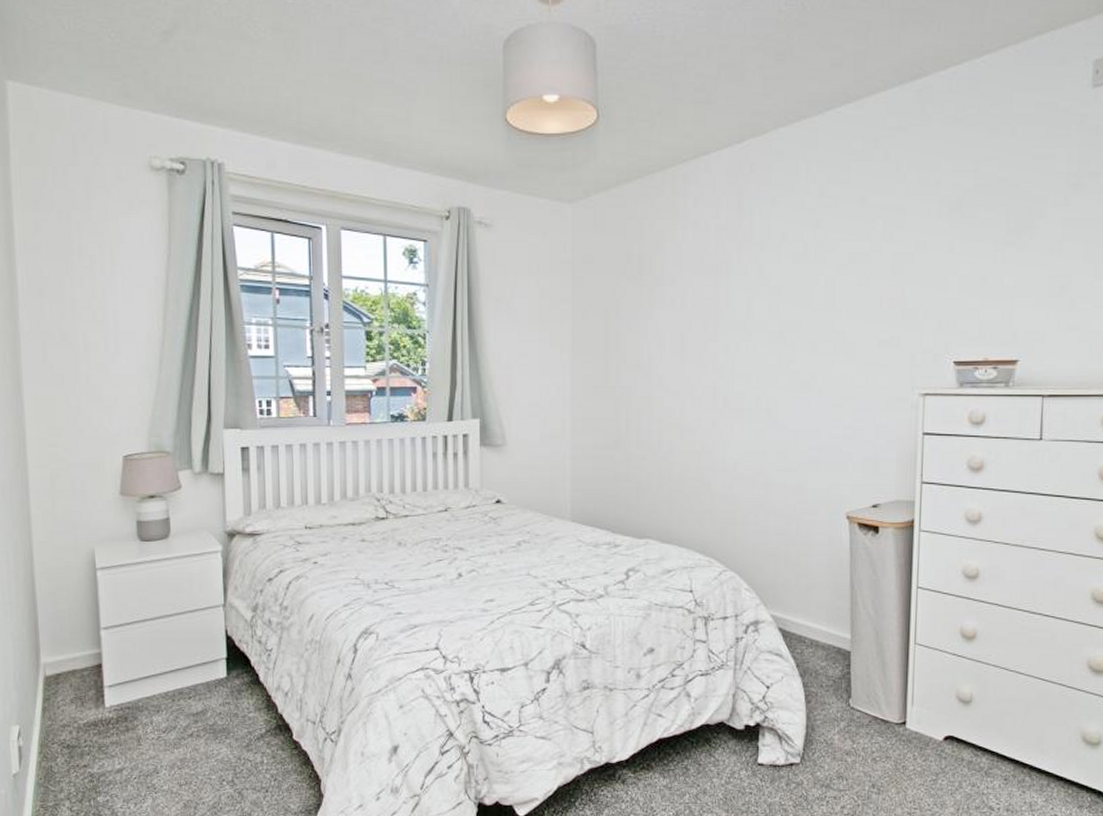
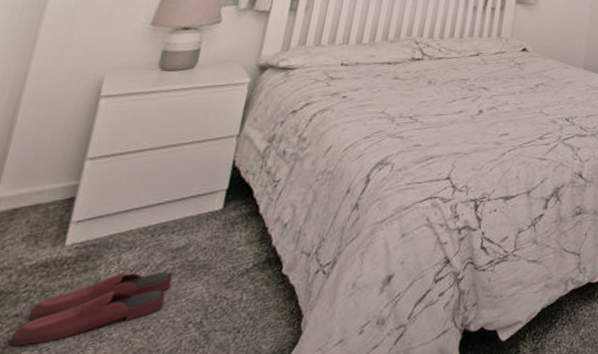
slippers: none [86,732,200,791] -> present [9,272,173,346]

